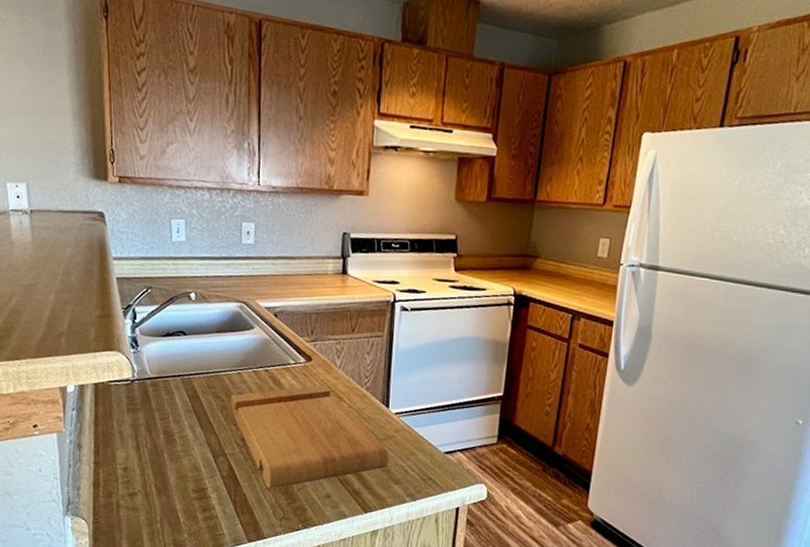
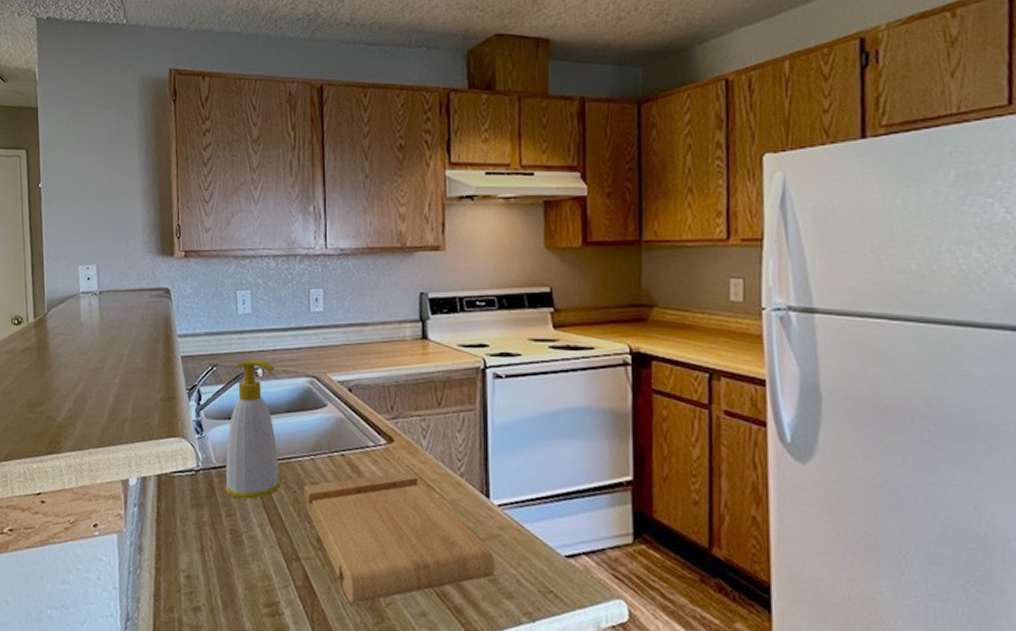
soap bottle: none [159,284,210,406] -> present [225,359,281,499]

